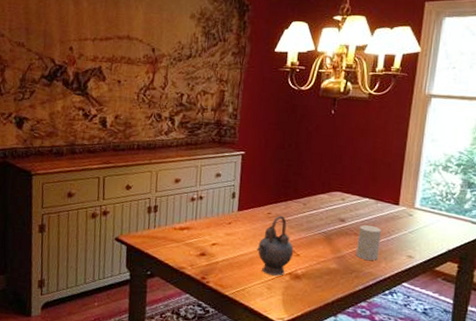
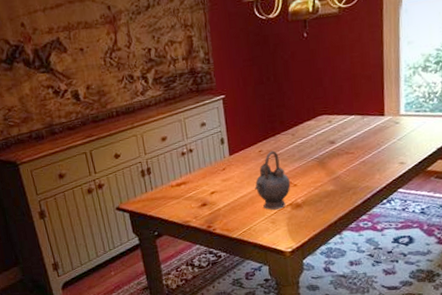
cup: present [356,225,382,261] -> none [349,141,372,176]

